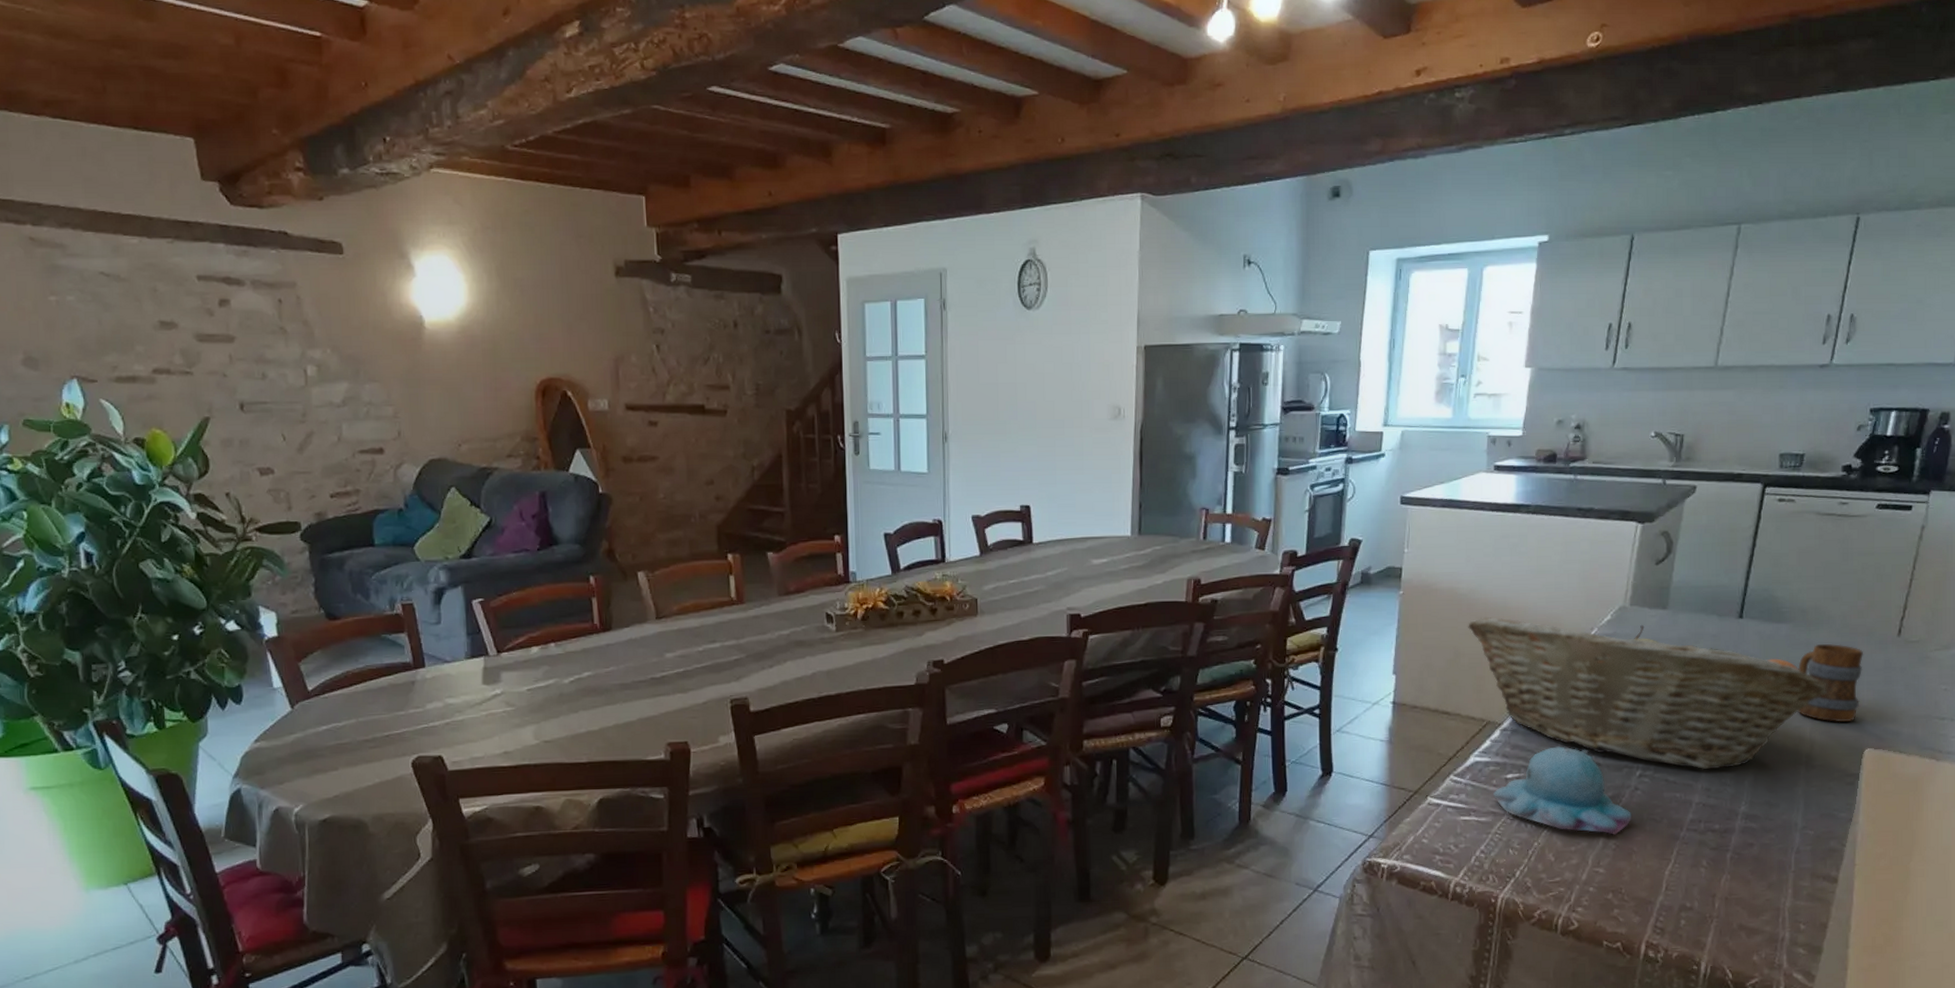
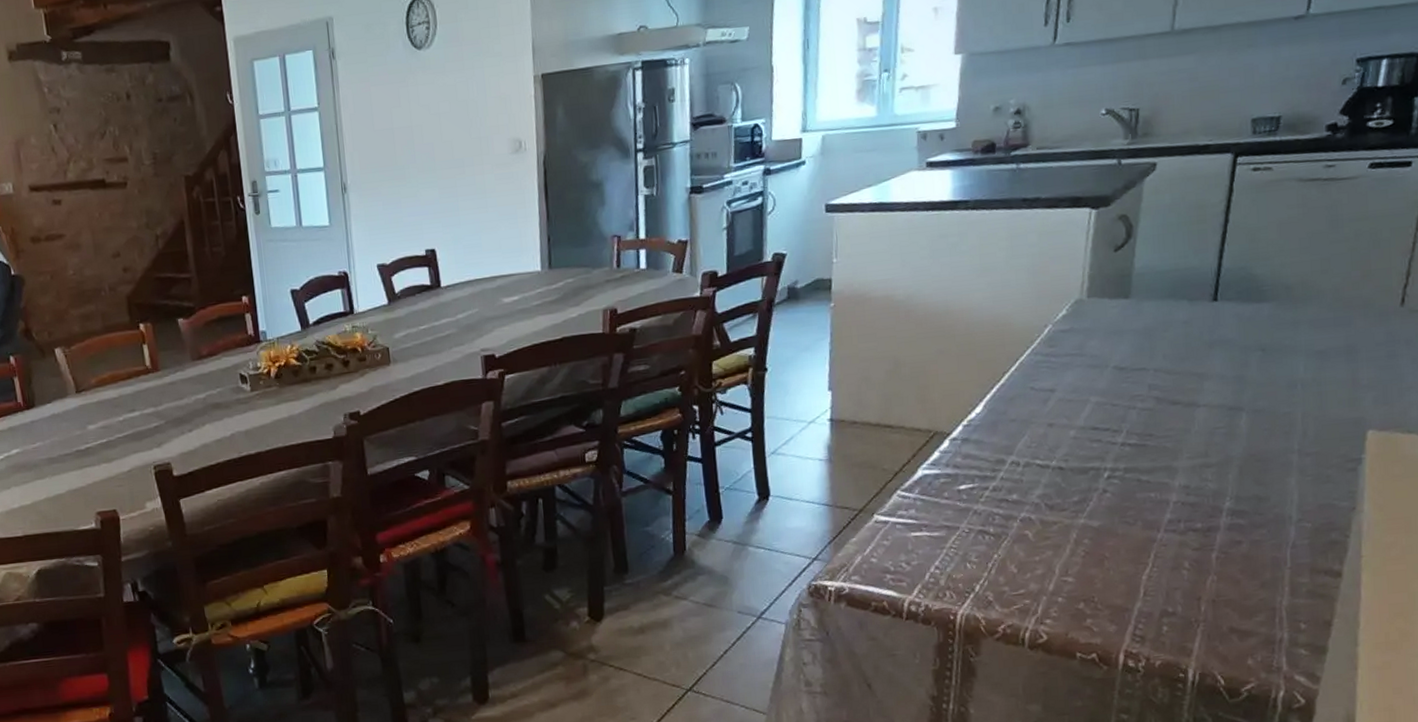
fruit basket: present [1468,616,1827,770] -> none [907,316,1320,467]
candle: present [1492,746,1632,835] -> none [945,452,1102,542]
mug: present [1797,644,1864,723] -> none [1284,320,1362,405]

